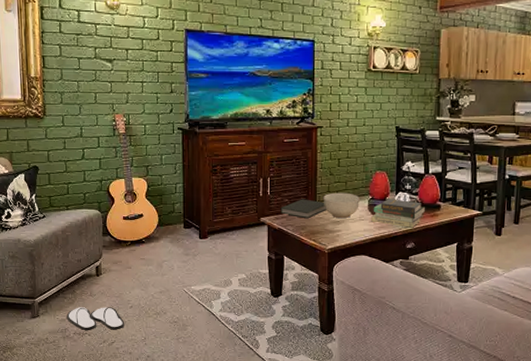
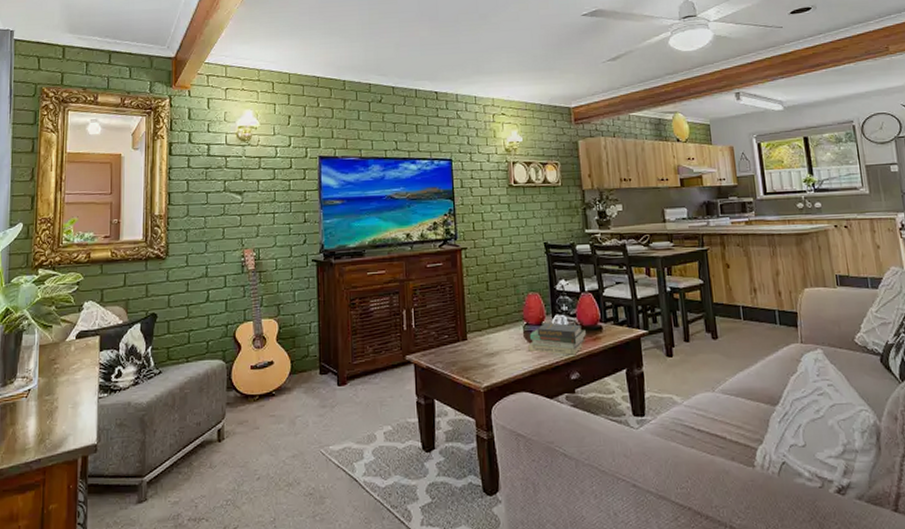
slippers: present [66,307,125,330] -> none [180,481,251,514]
book: present [280,199,326,219] -> none [427,330,478,353]
bowl: present [323,192,361,219] -> none [473,319,515,350]

